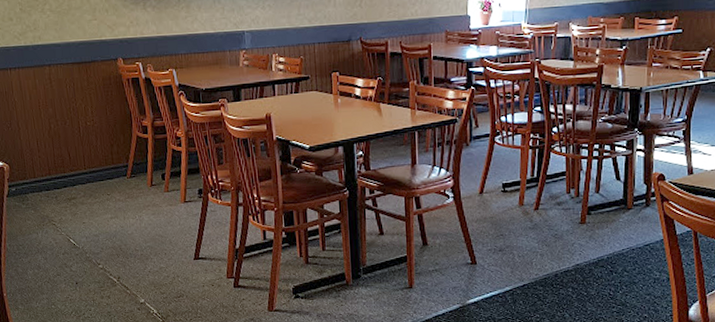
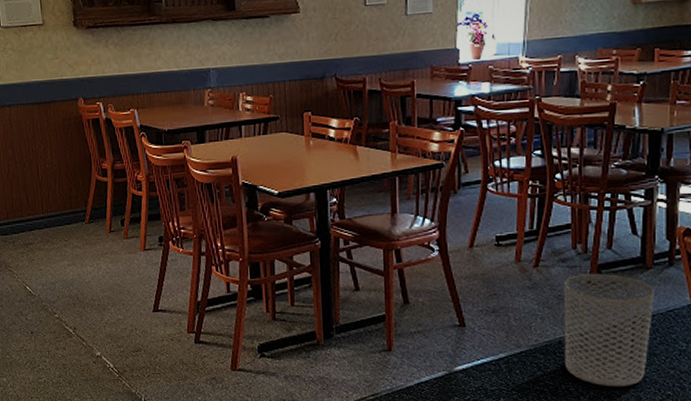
waste bin: none [559,215,634,313] -> present [563,274,654,387]

